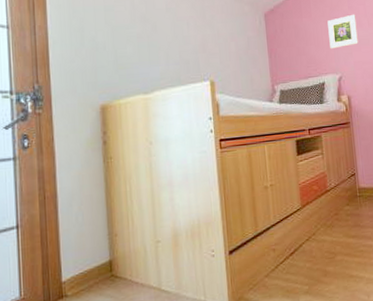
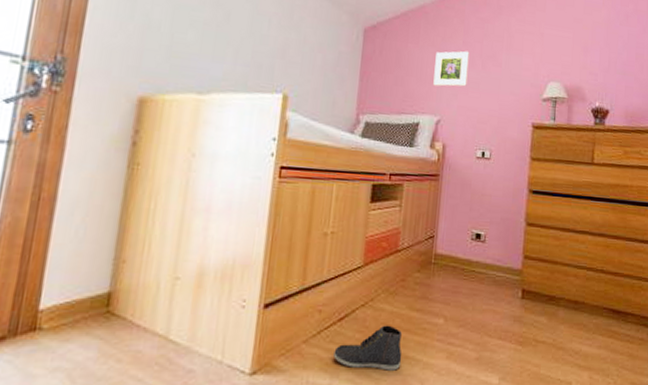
sneaker: none [291,252,348,291] -> present [333,325,402,371]

